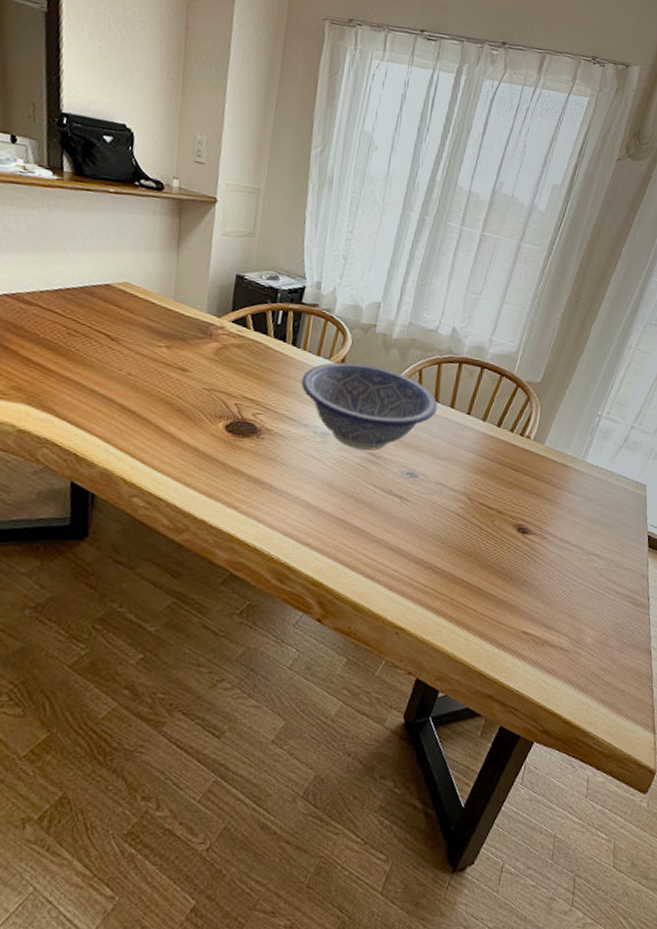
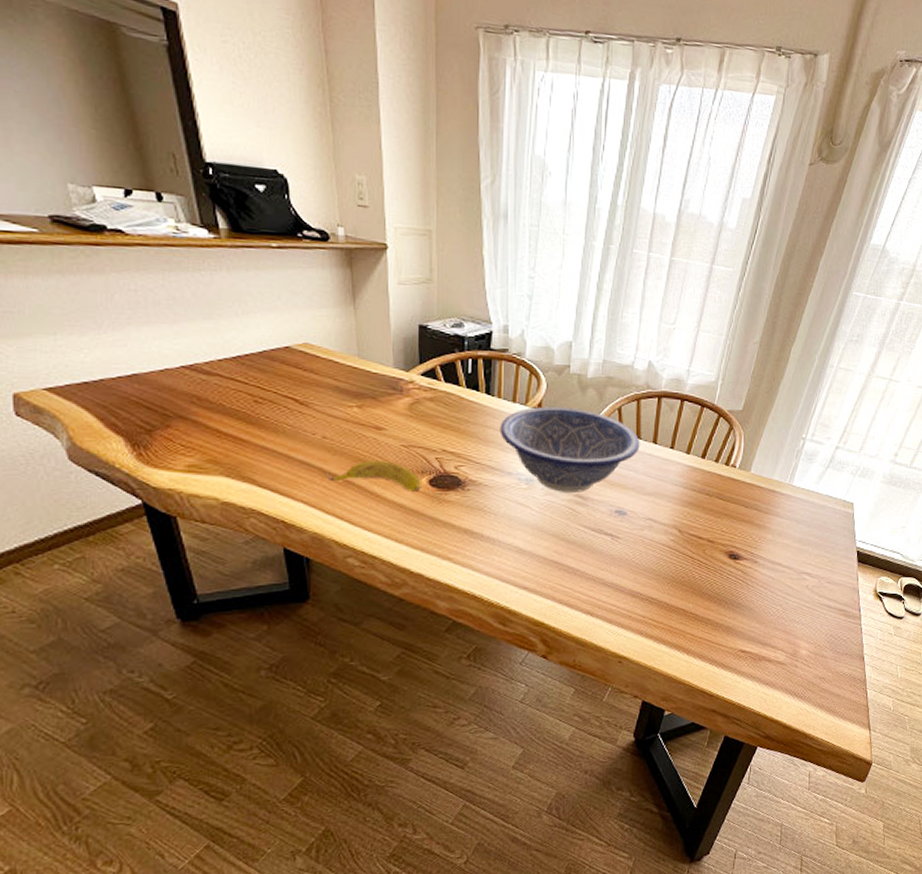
banana: none [124,400,217,436] -> present [325,461,420,491]

